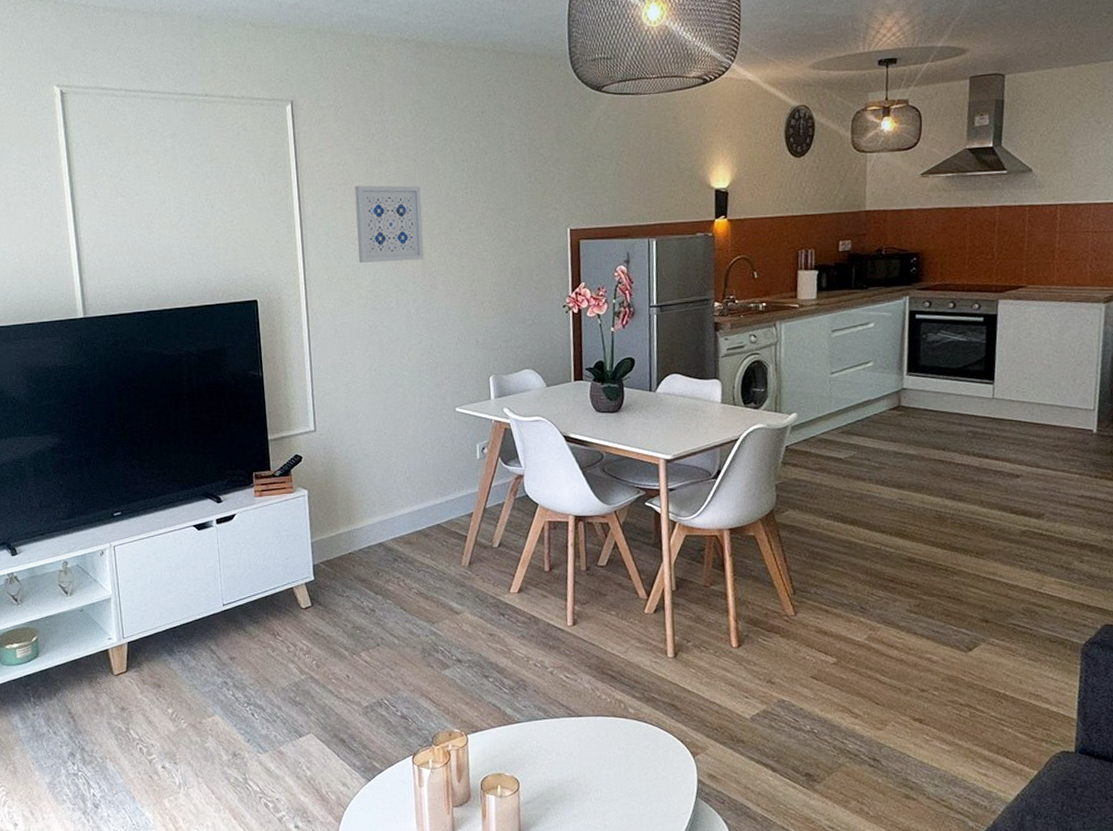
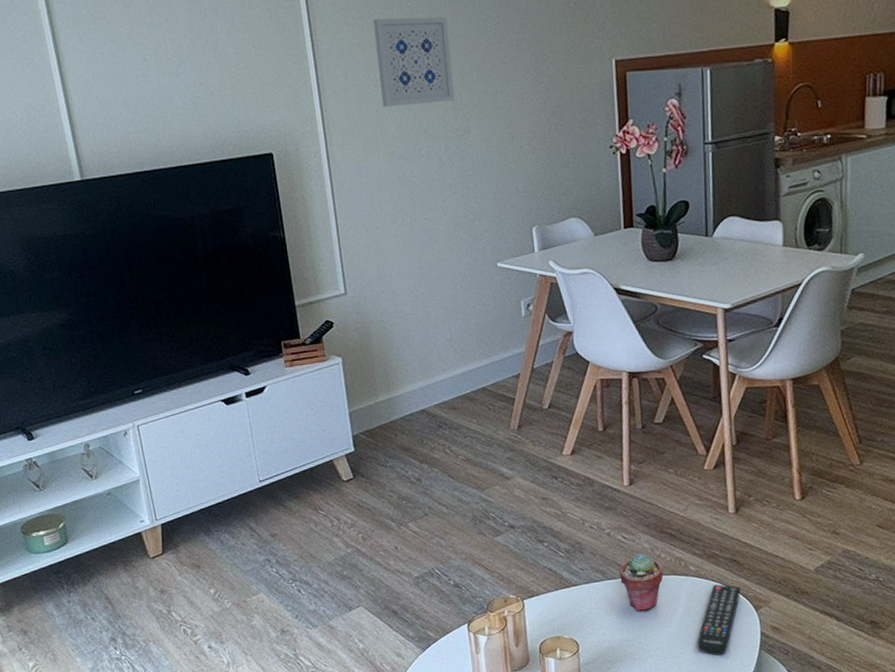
potted succulent: none [561,692,604,752] -> present [619,552,664,612]
remote control: none [634,728,679,801] -> present [696,584,741,656]

